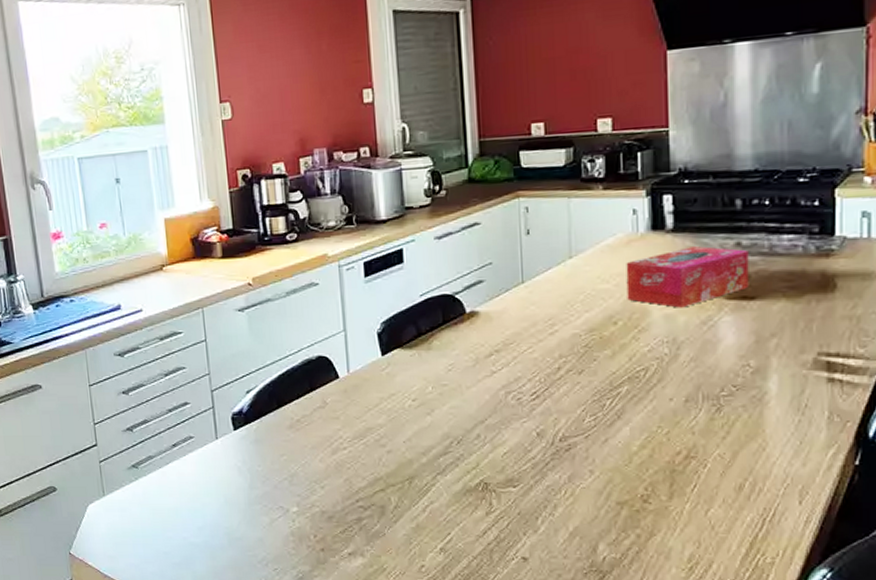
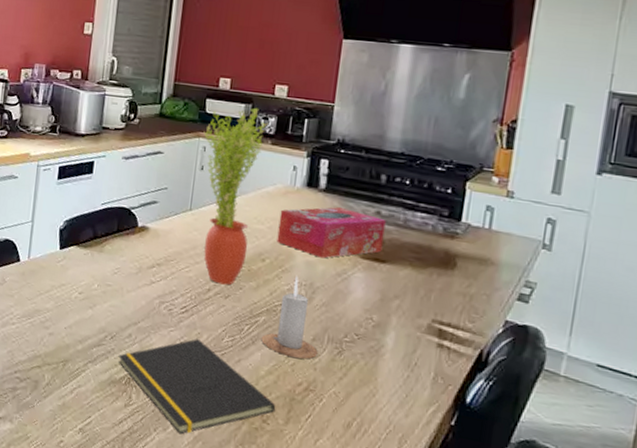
notepad: none [469,426,656,533] -> present [118,339,276,435]
potted plant: none [522,150,596,360] -> present [203,107,268,285]
candle: none [627,332,694,424] -> present [261,275,318,359]

